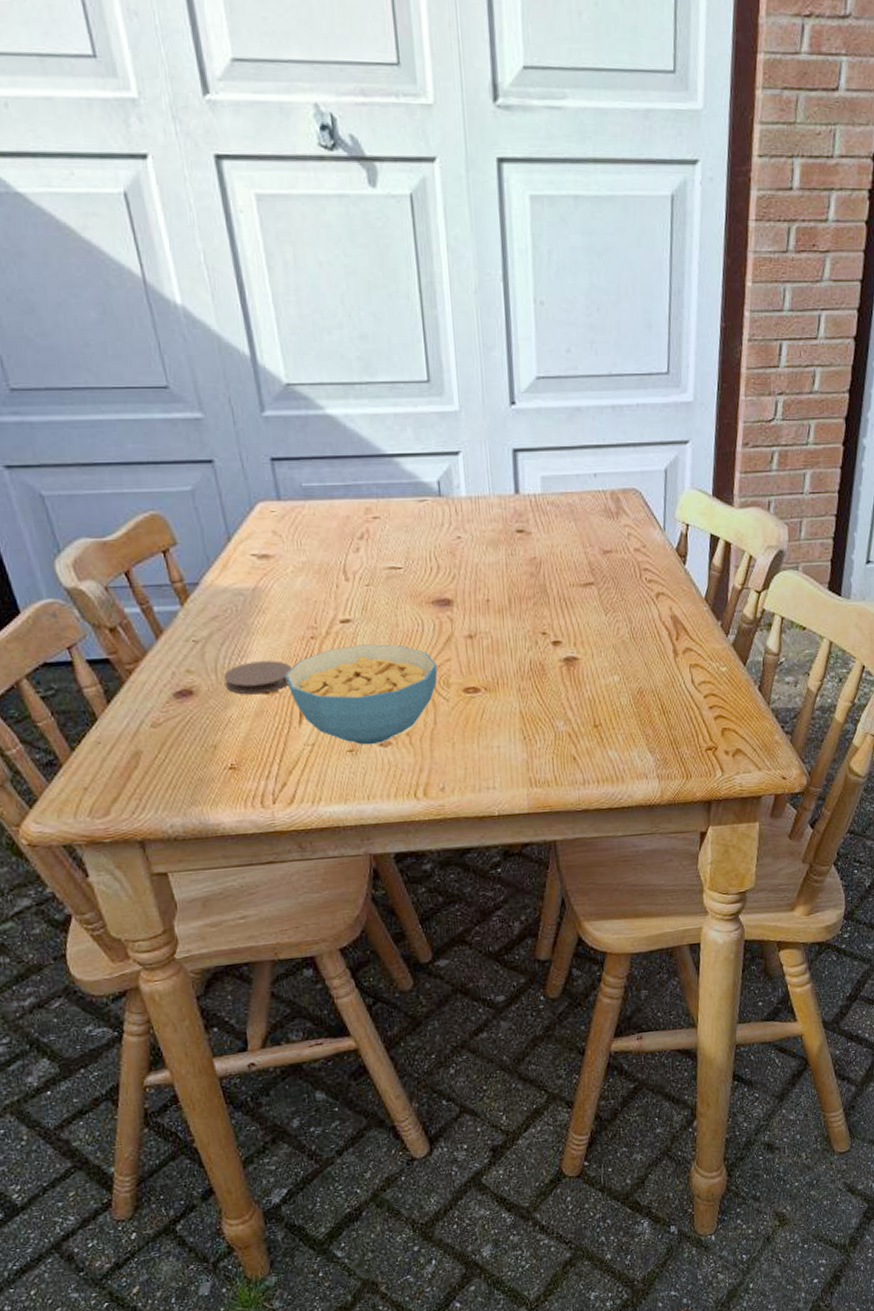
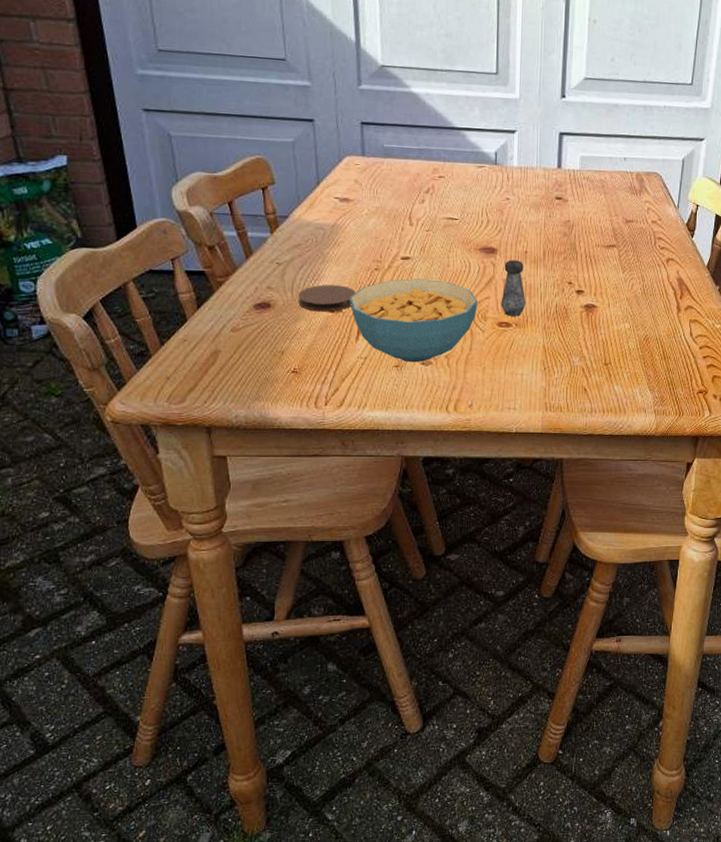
salt shaker: none [463,611,495,680] -> present [501,260,526,316]

